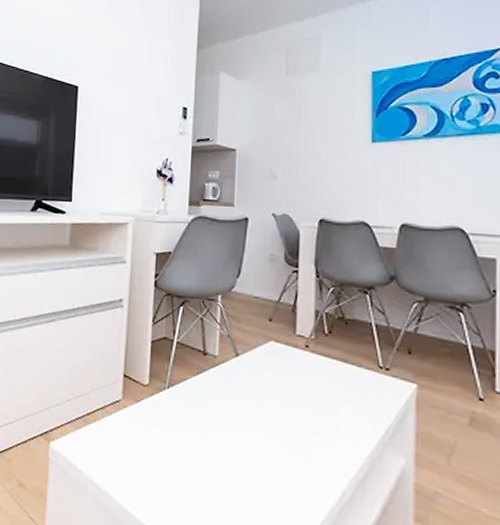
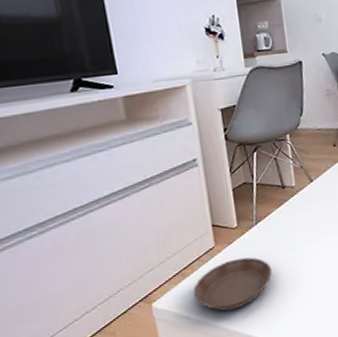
saucer: none [90,420,176,481] -> present [193,257,273,311]

